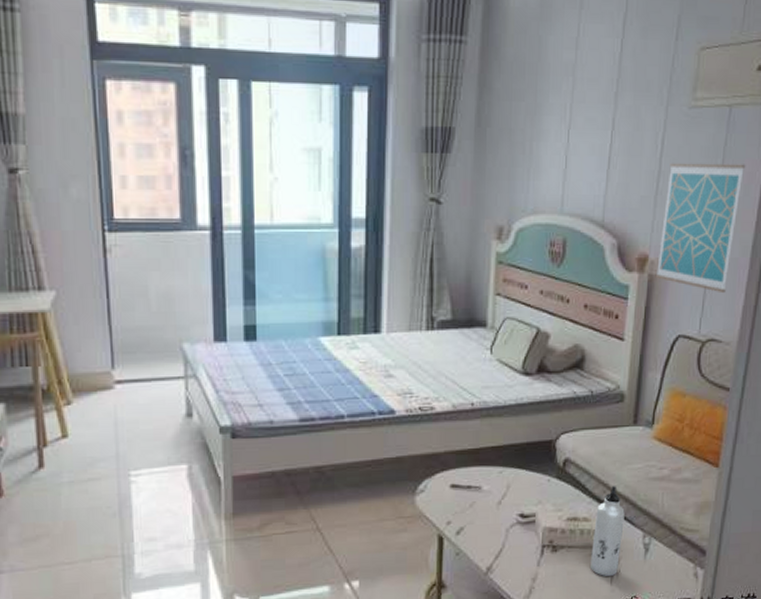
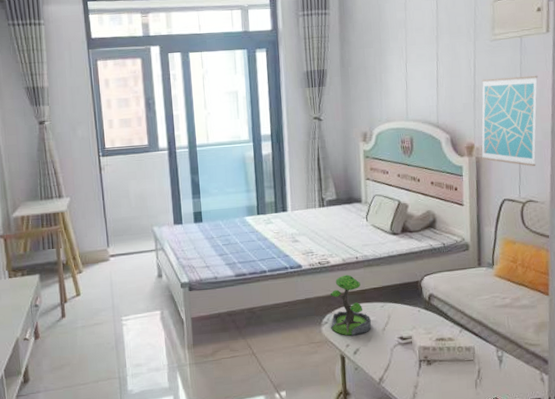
plant: none [427,426,483,510] -> present [330,274,371,336]
water bottle: present [591,486,625,576] -> none [457,313,481,383]

